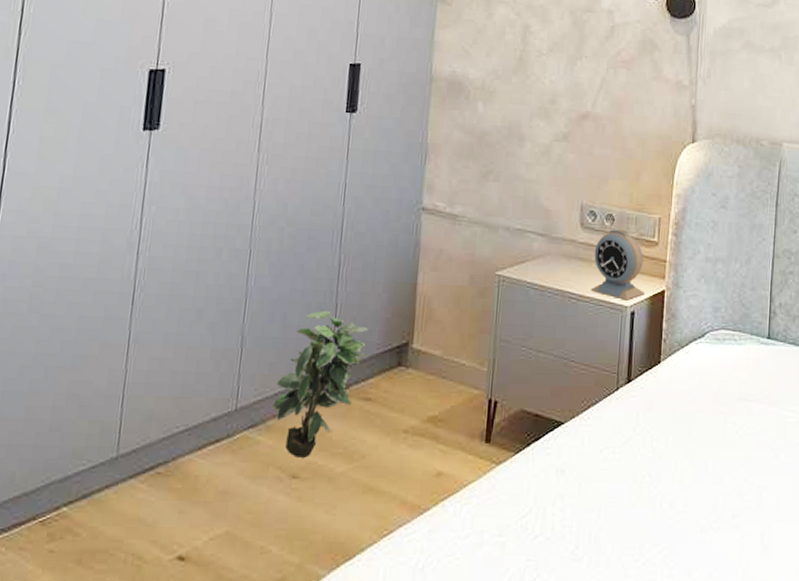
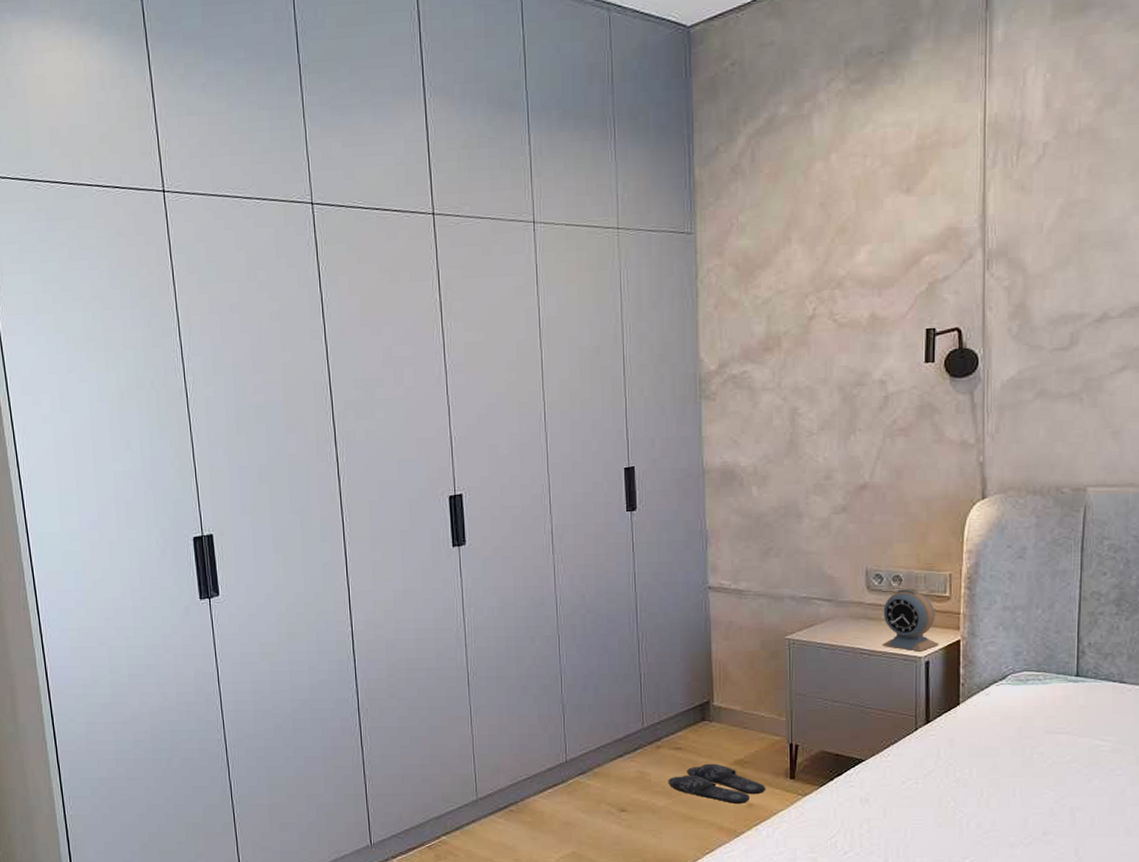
potted plant: present [270,310,370,458] -> none [595,679,673,796]
slippers: none [351,419,458,472] -> present [668,763,765,803]

